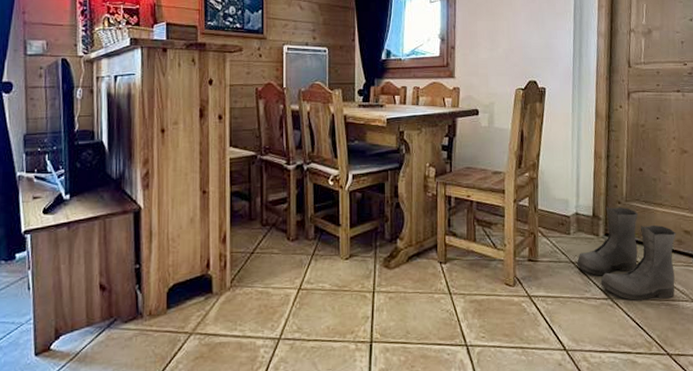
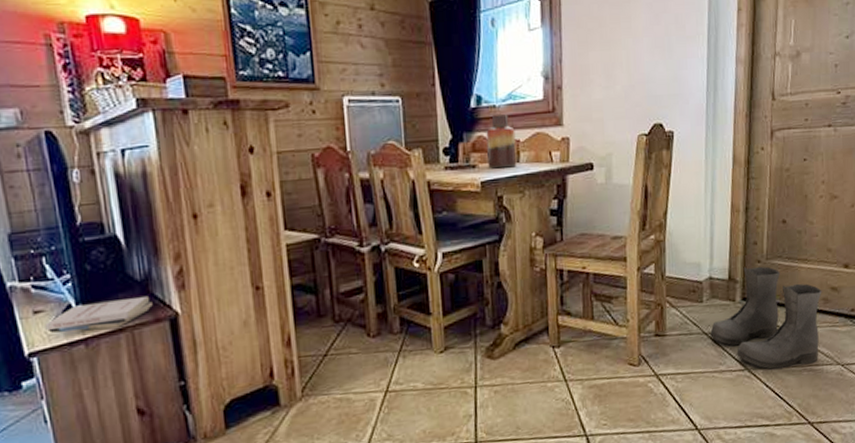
books: none [40,191,123,216] -> present [45,295,153,332]
vase: none [393,66,417,109] -> present [486,114,517,169]

